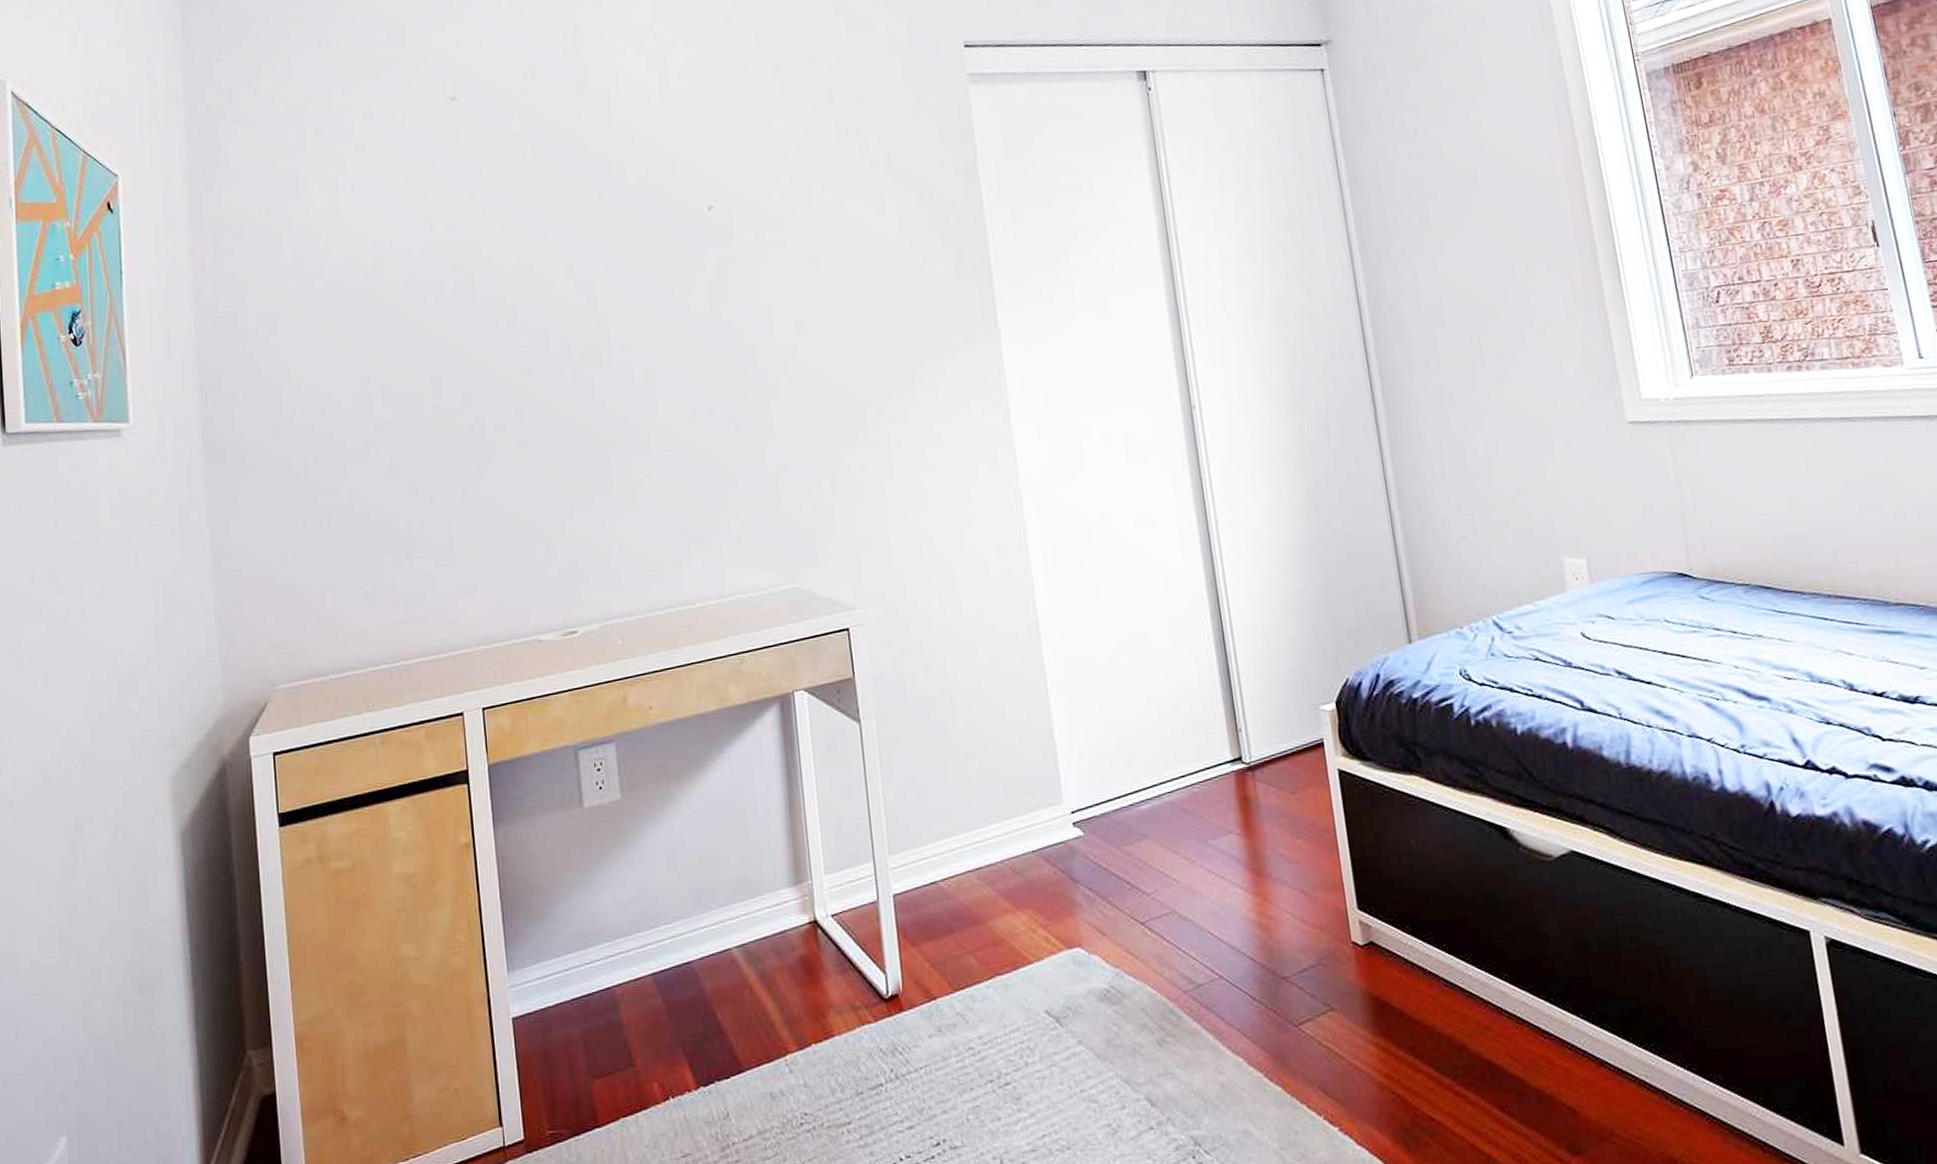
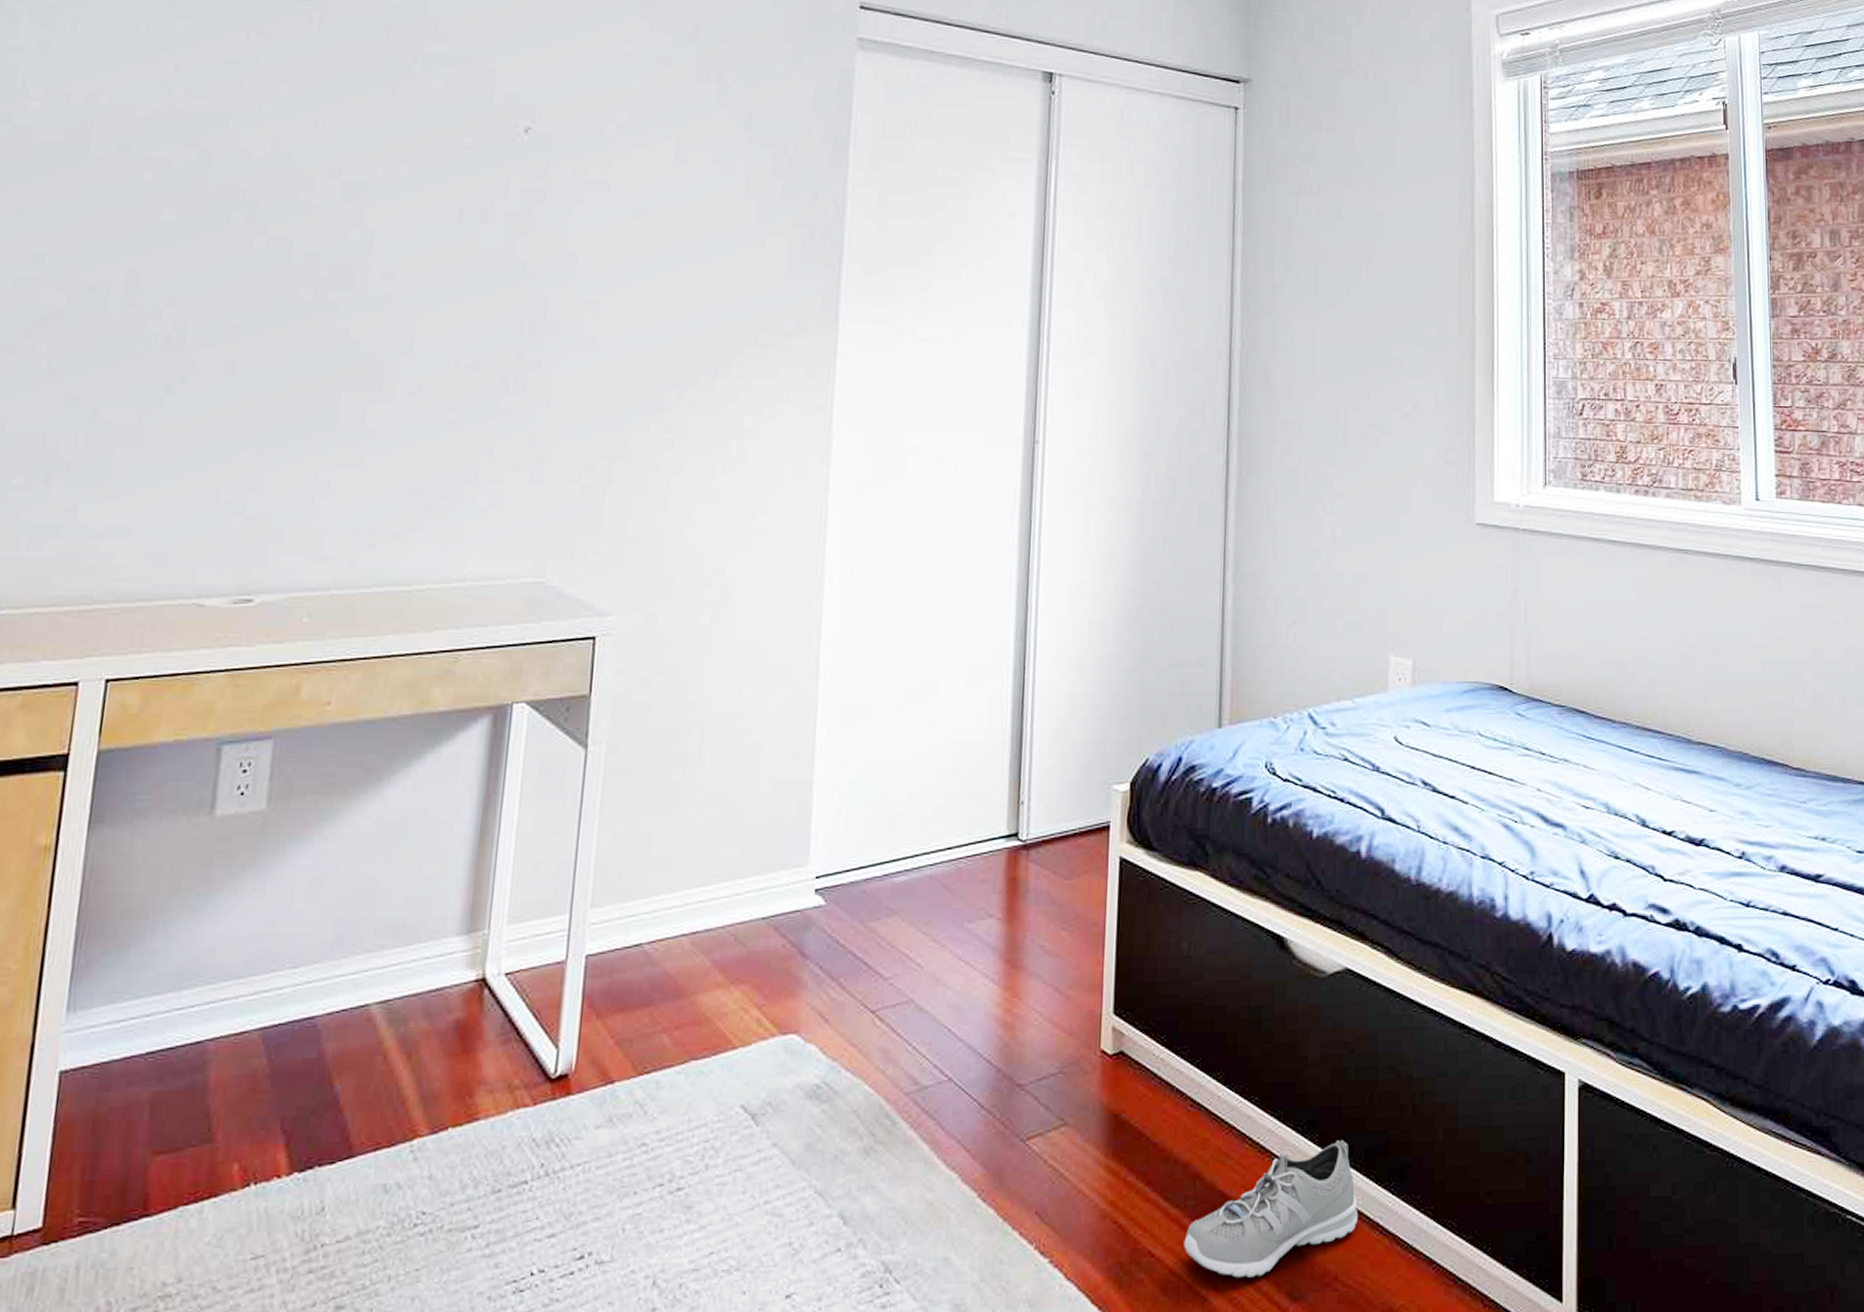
sneaker: none [1460,1007,1624,1137] -> present [1184,1140,1358,1278]

